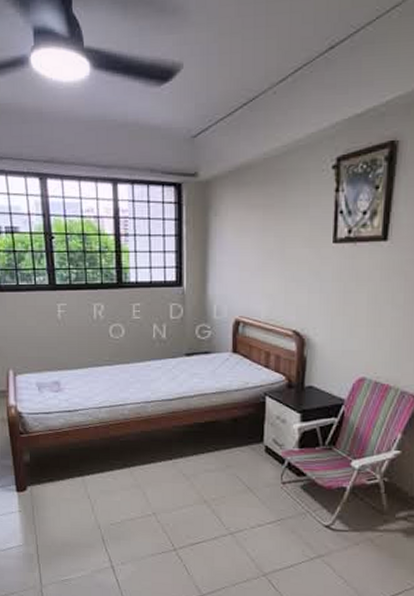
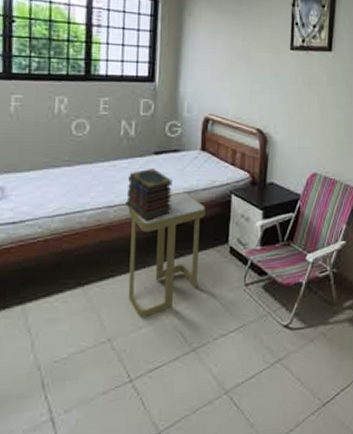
book stack: none [161,368,205,417] -> present [126,167,173,221]
side table: none [164,391,239,500] -> present [128,191,206,318]

